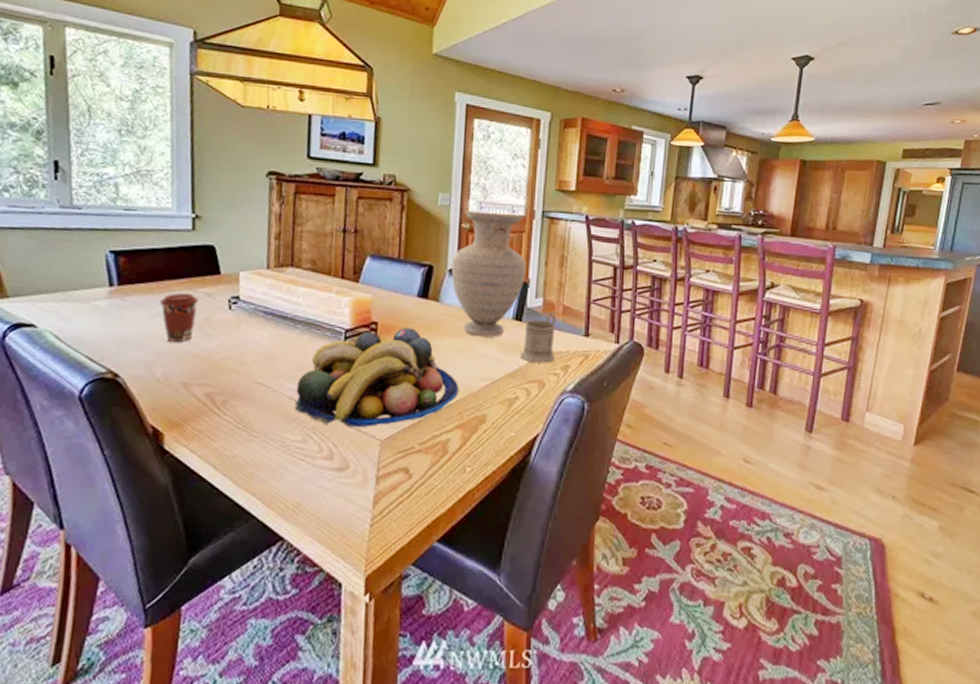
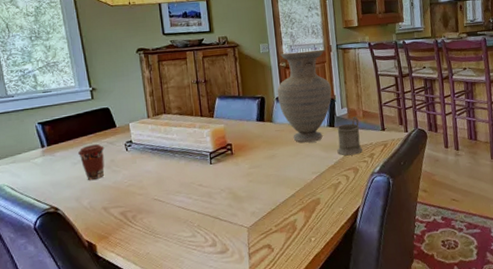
fruit bowl: present [294,328,458,428] -> none [182,144,297,222]

